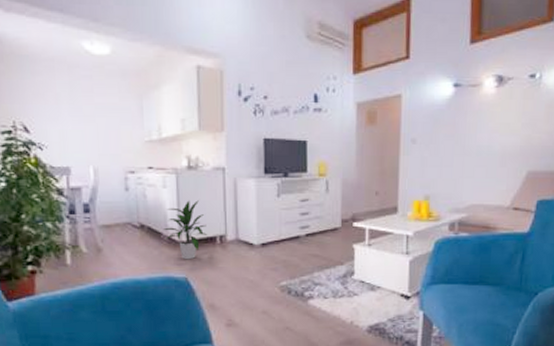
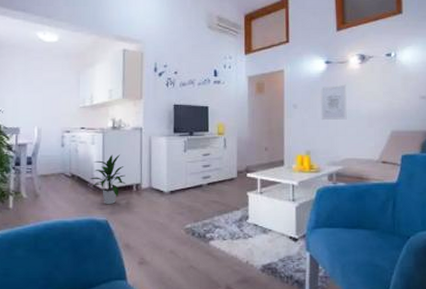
wall art: none [444,113,478,158] -> present [321,84,347,120]

